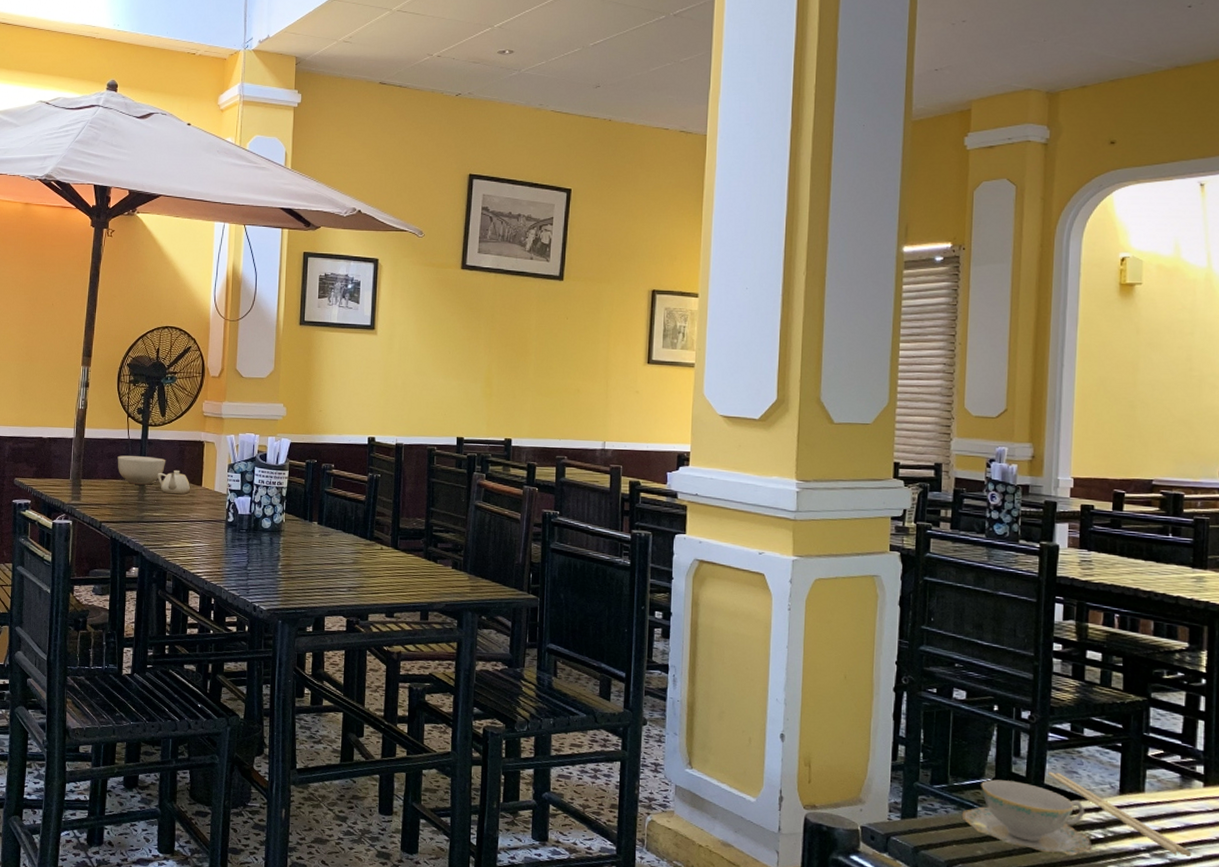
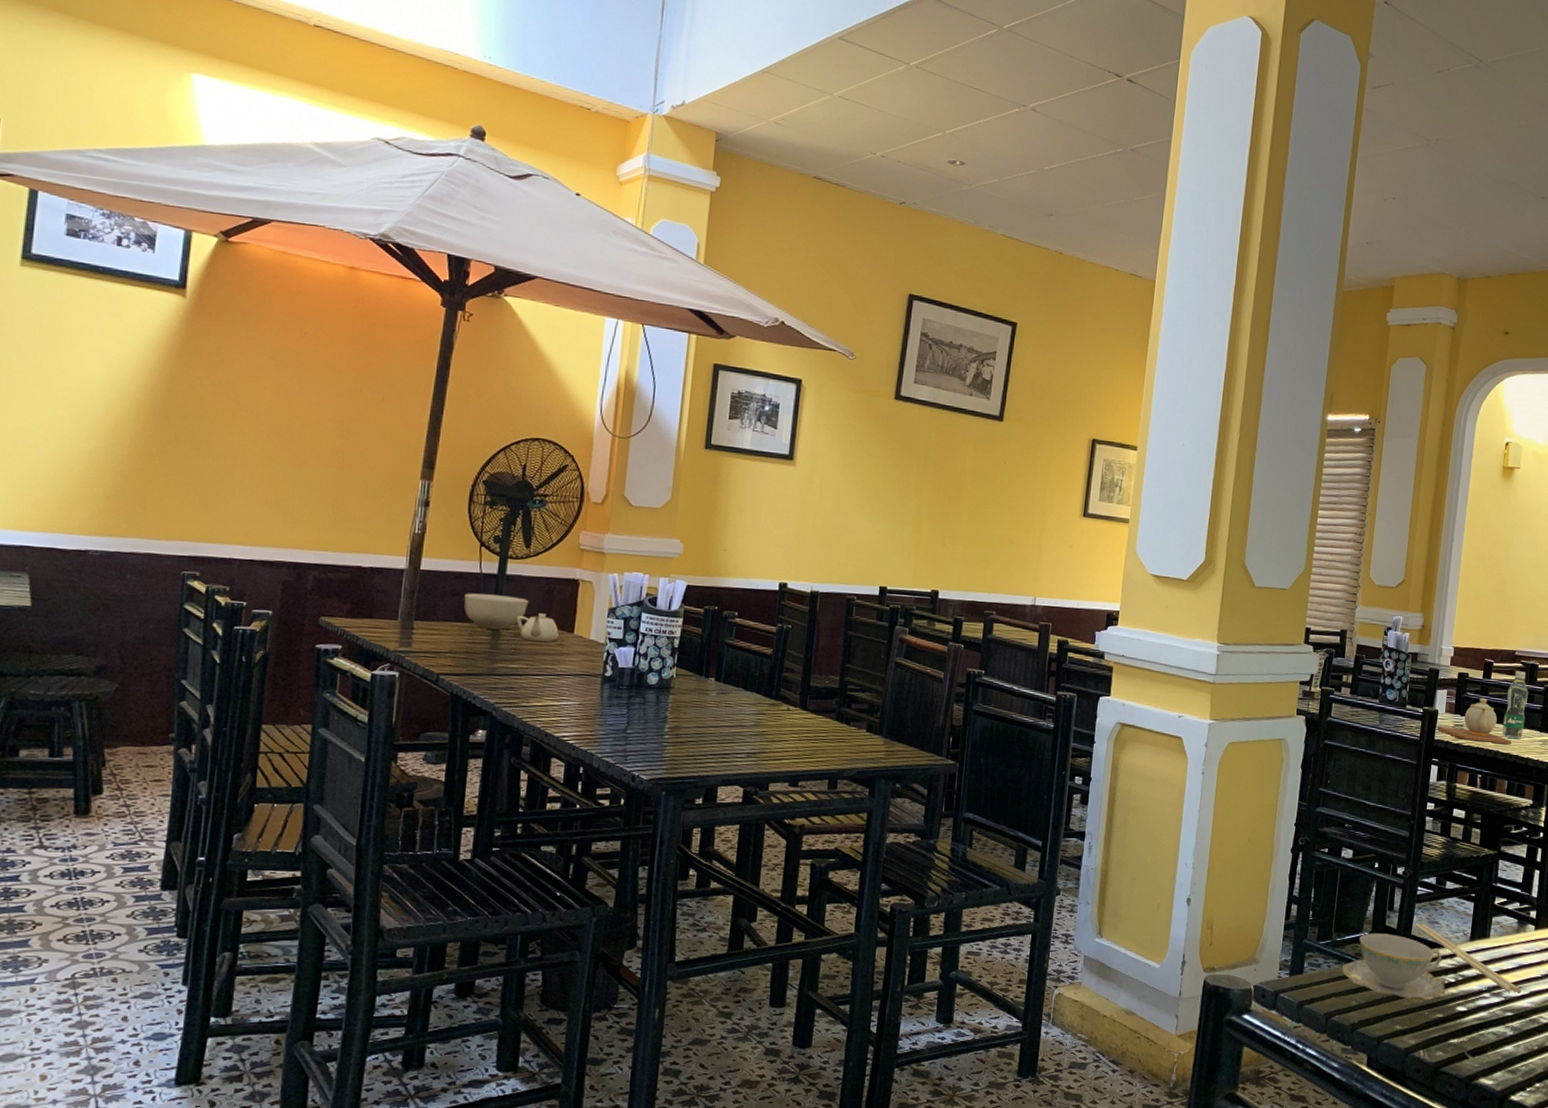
teapot: none [1058,531,1156,582] -> present [1436,697,1512,745]
bottle: none [1141,502,1174,576] -> present [1502,671,1529,740]

